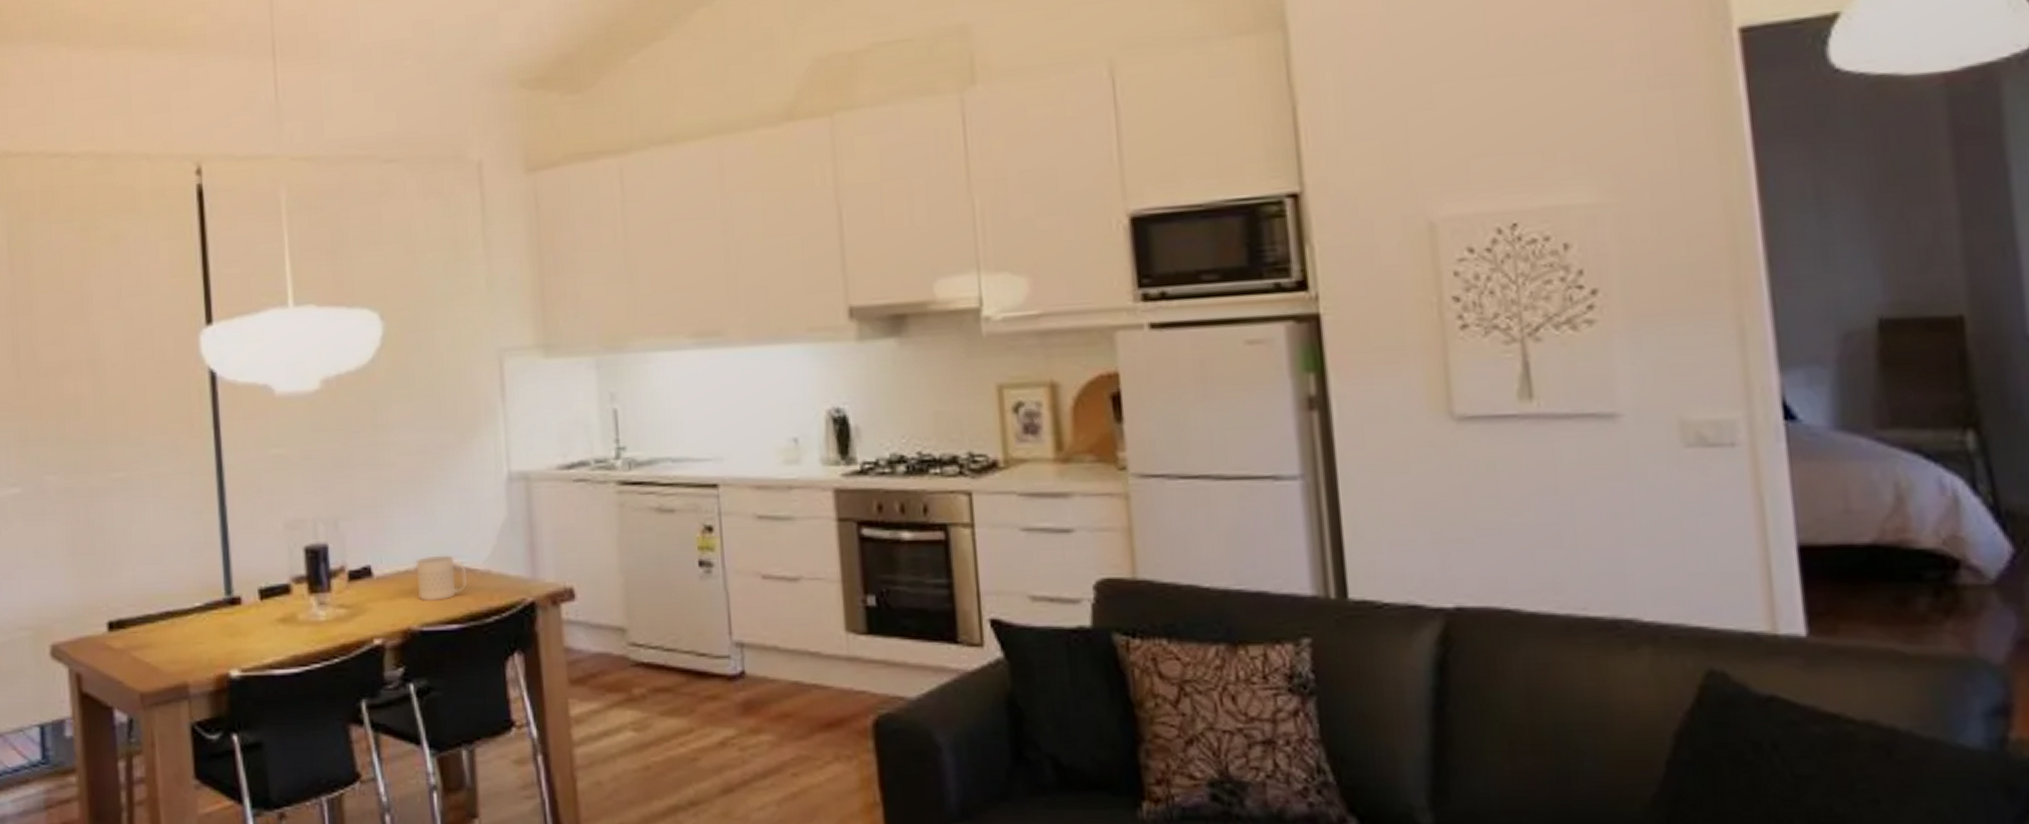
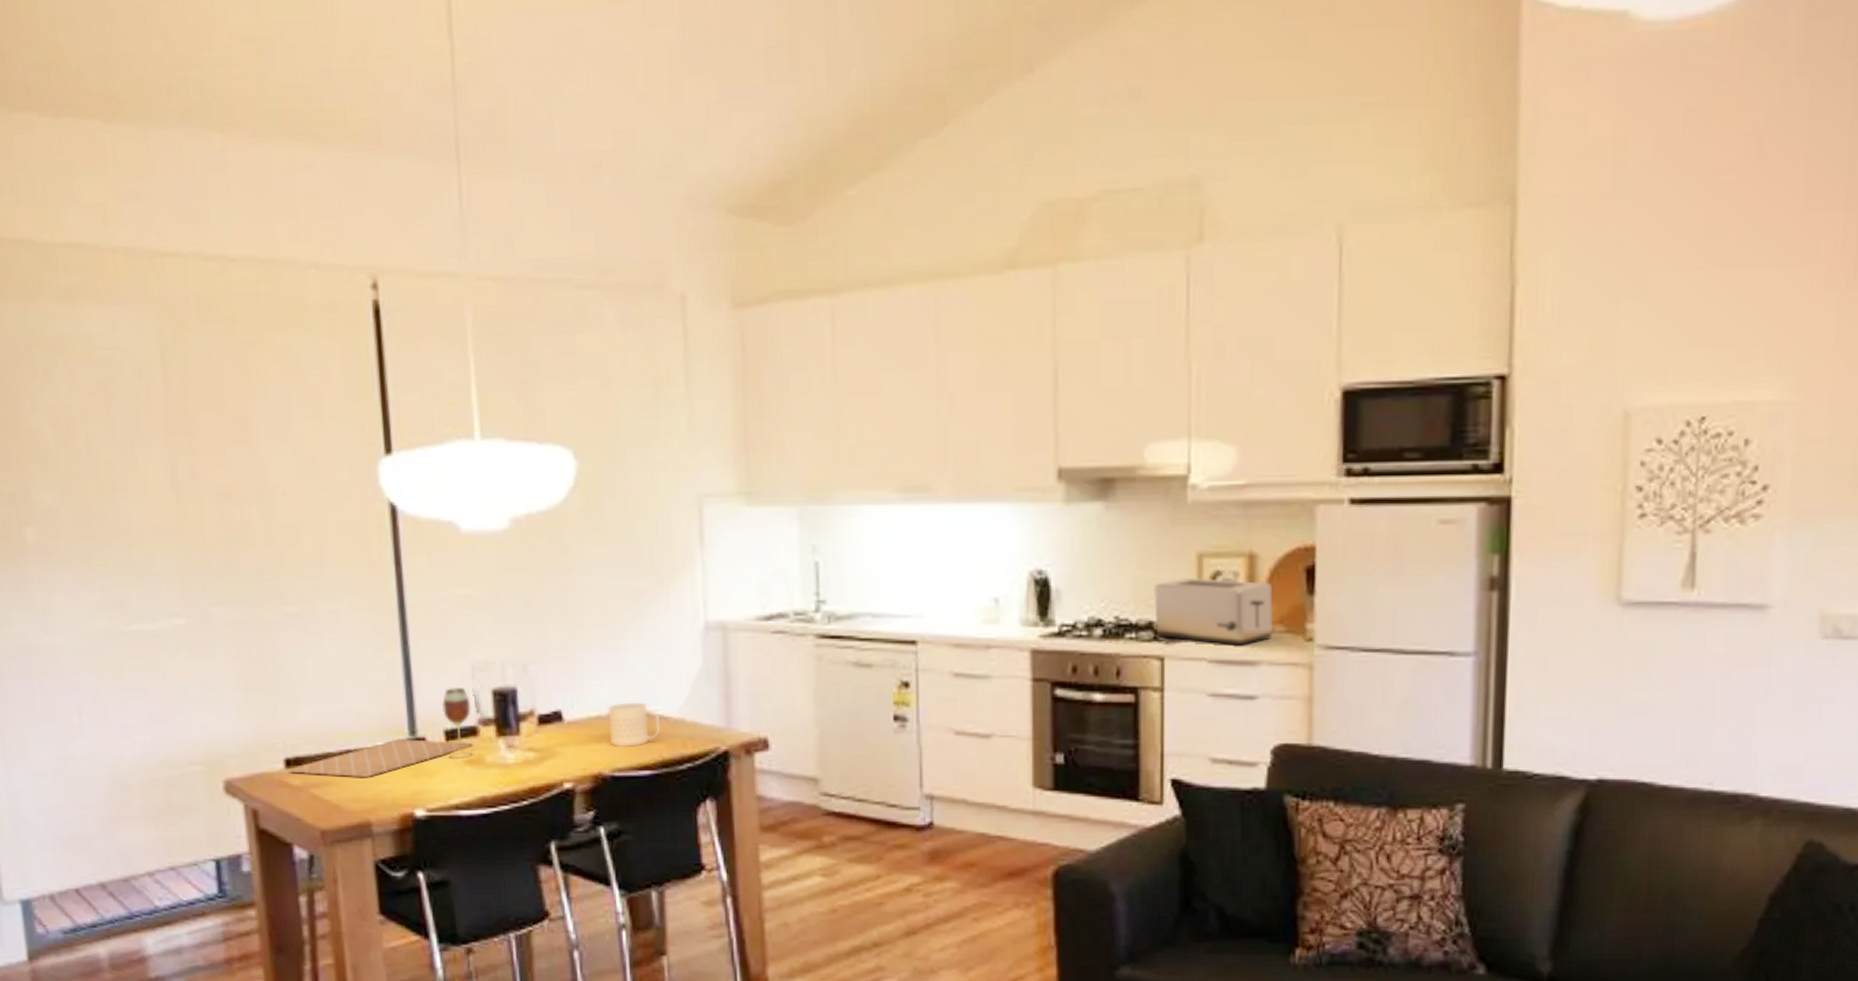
placemat: none [111,598,286,639] -> present [288,739,473,777]
wineglass: none [256,546,286,619] -> present [441,688,473,760]
toaster: none [955,410,1083,478] -> present [1154,578,1273,646]

